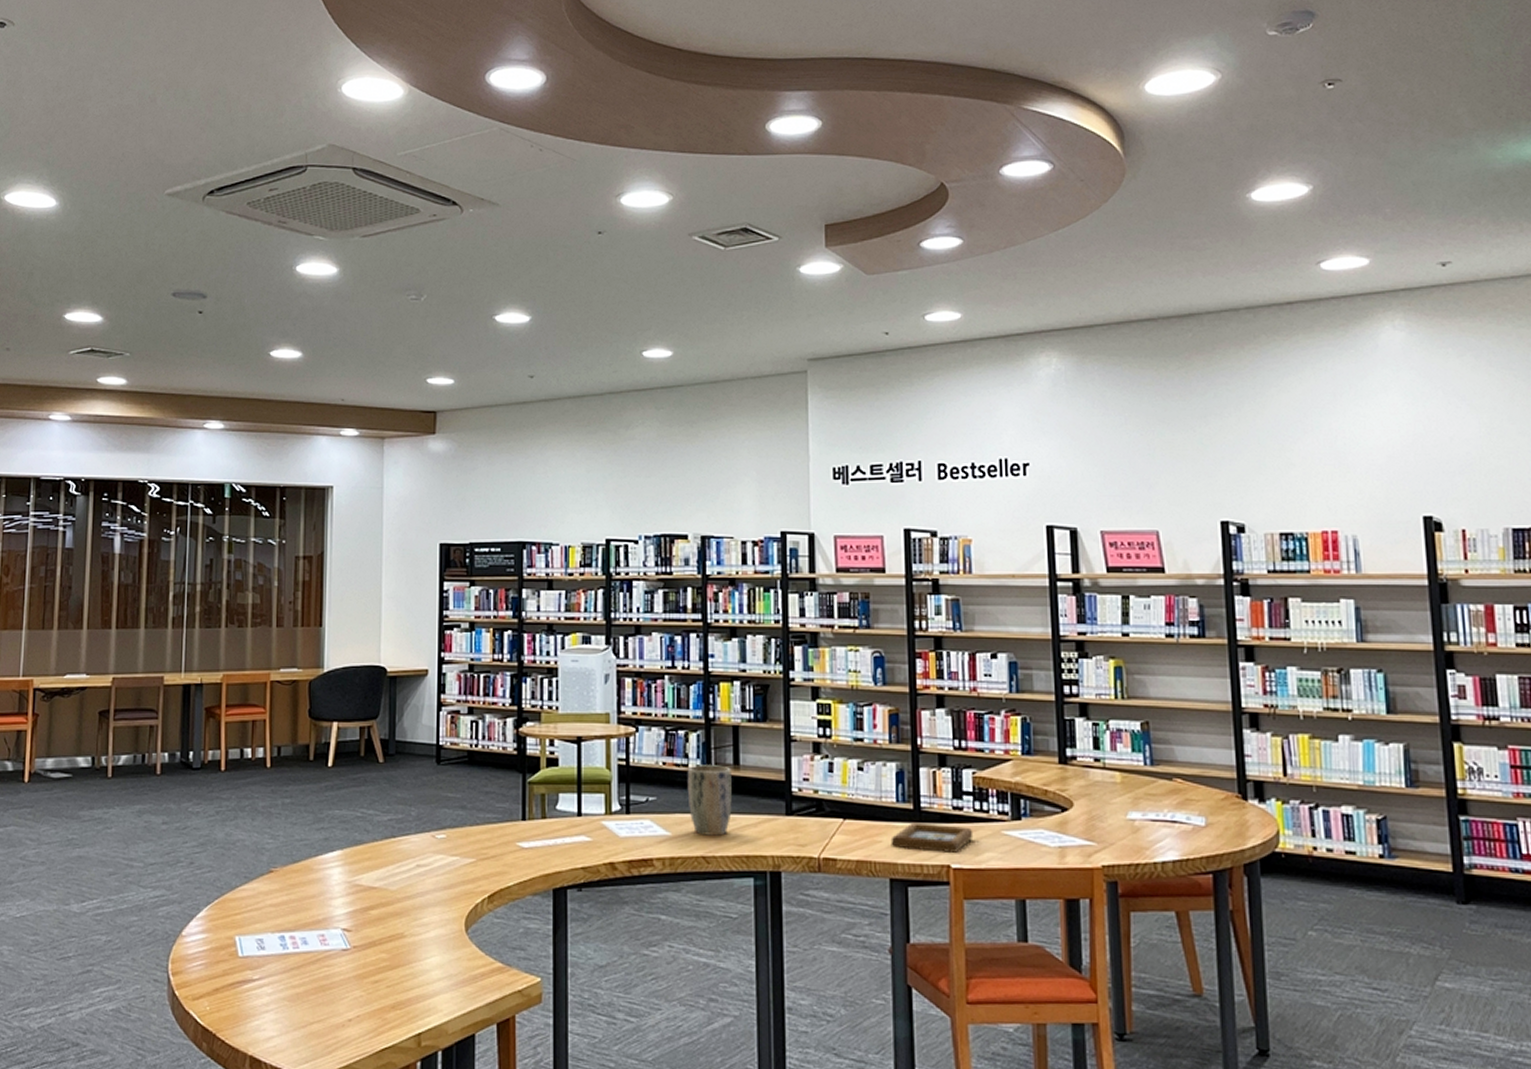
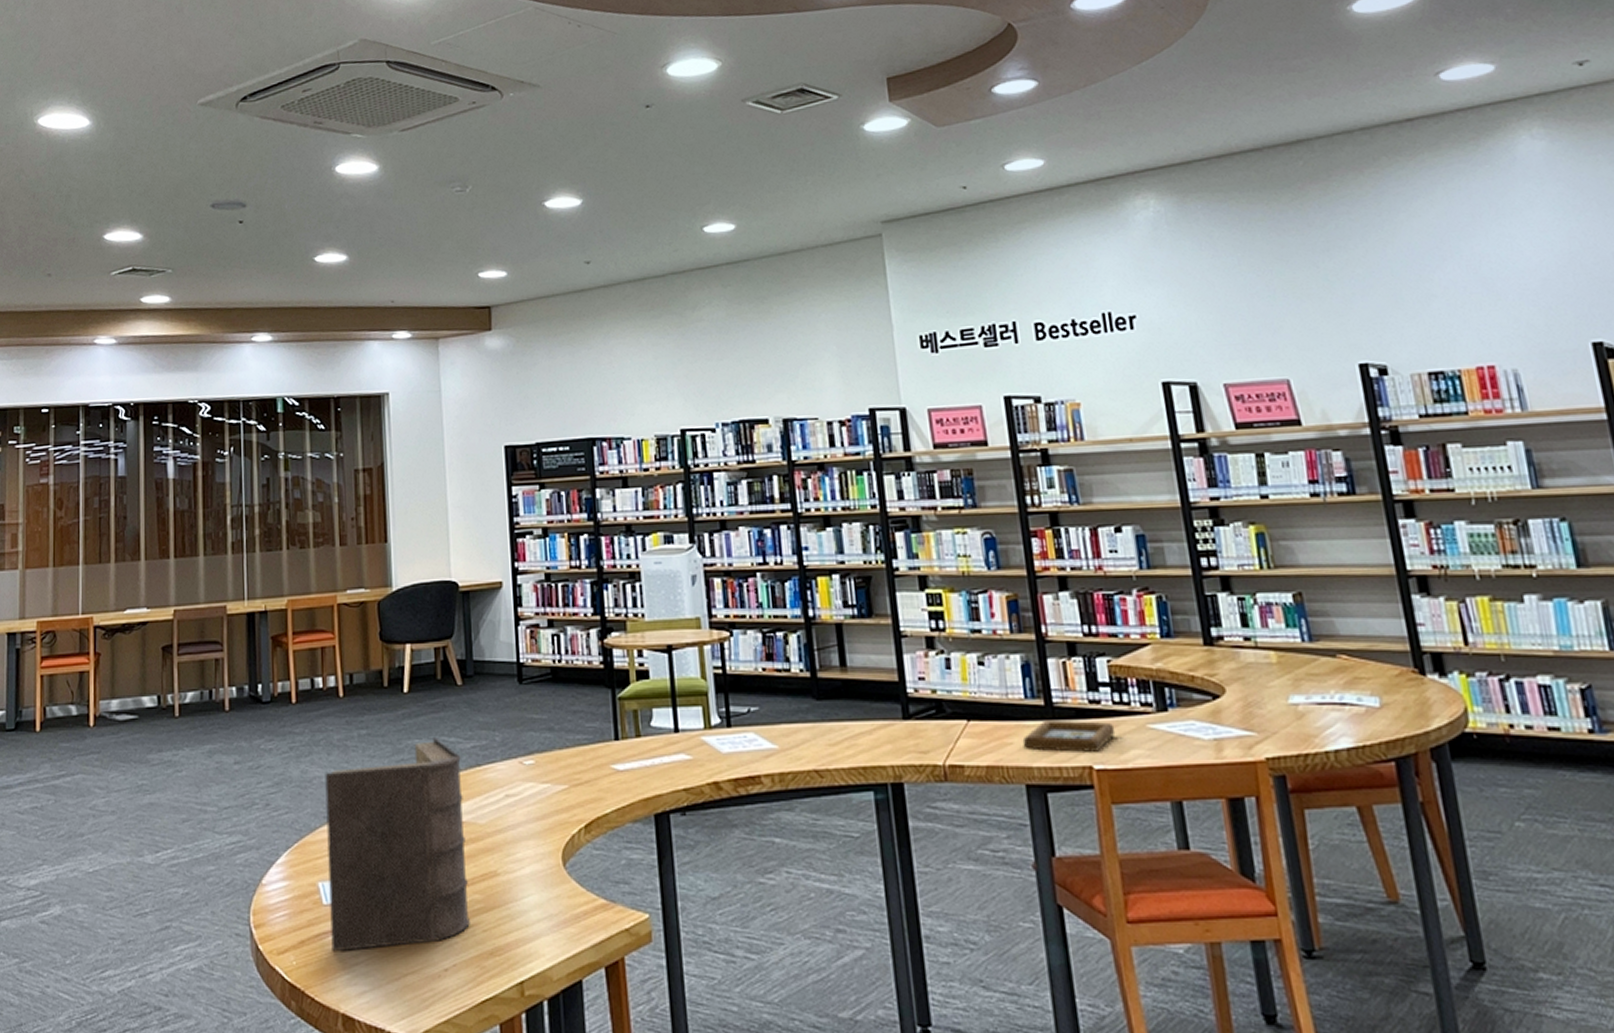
book: none [244,810,378,1000] -> present [325,738,470,952]
plant pot: present [687,765,732,836] -> none [790,668,843,747]

